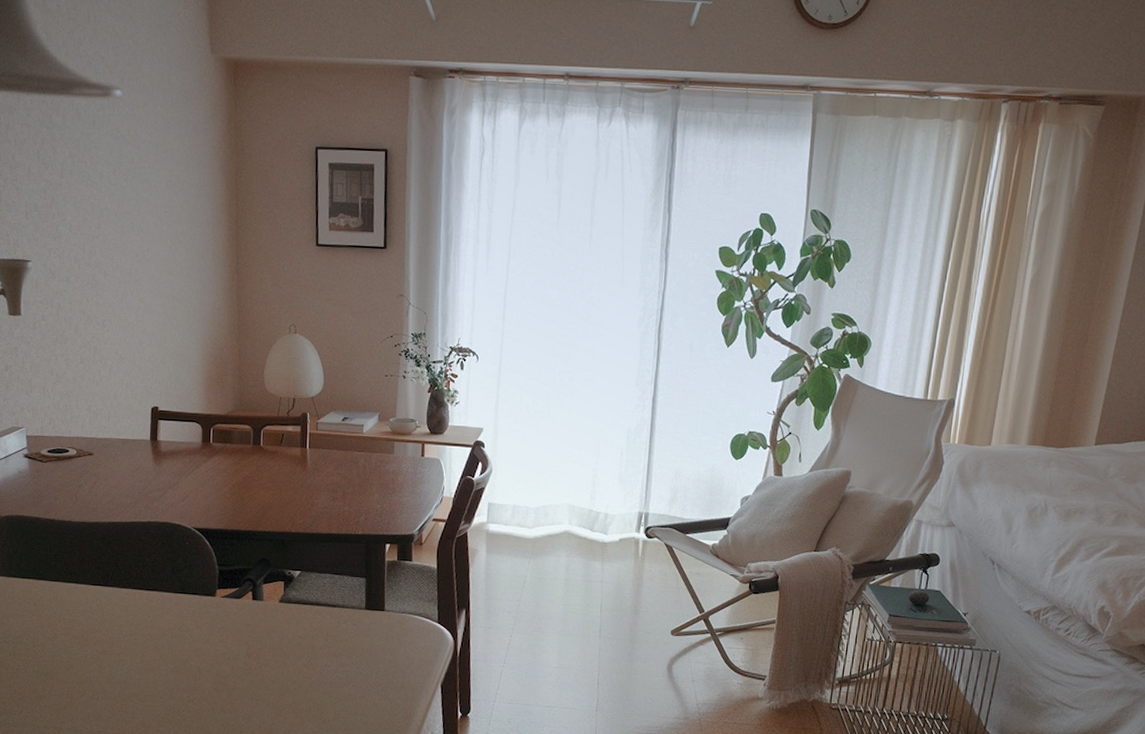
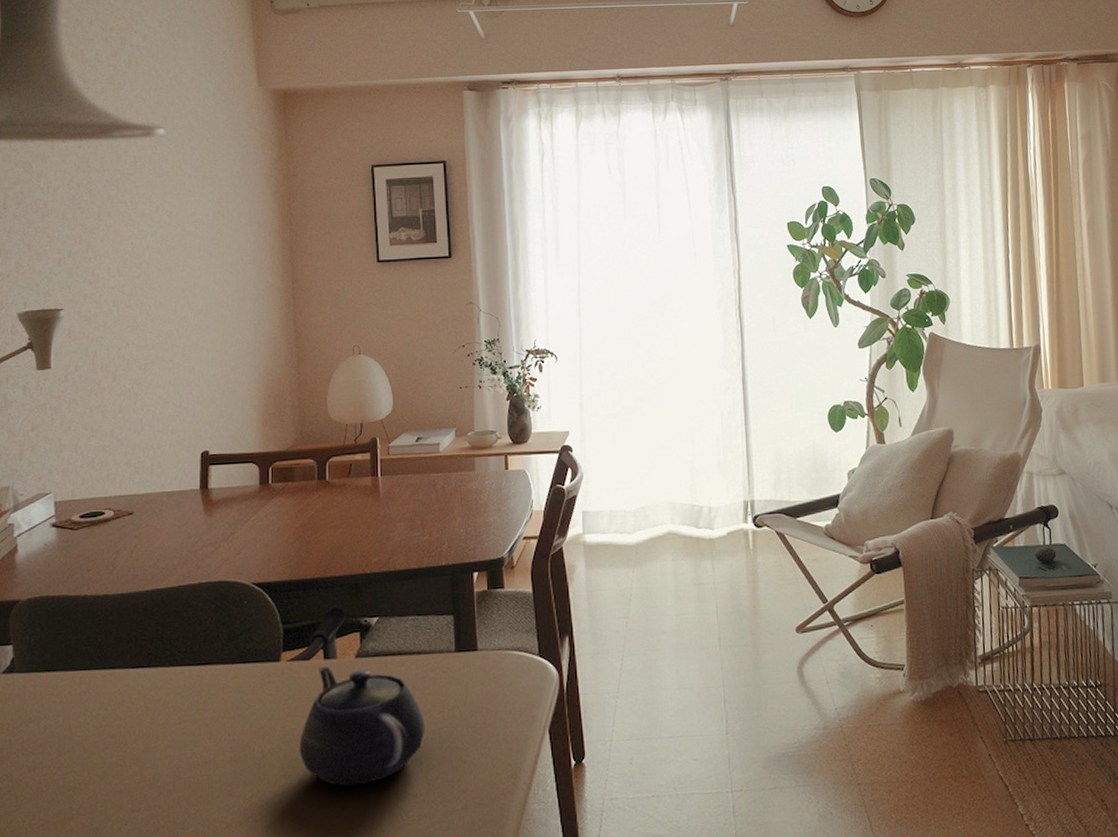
teapot: none [229,605,336,706] -> present [299,666,426,787]

